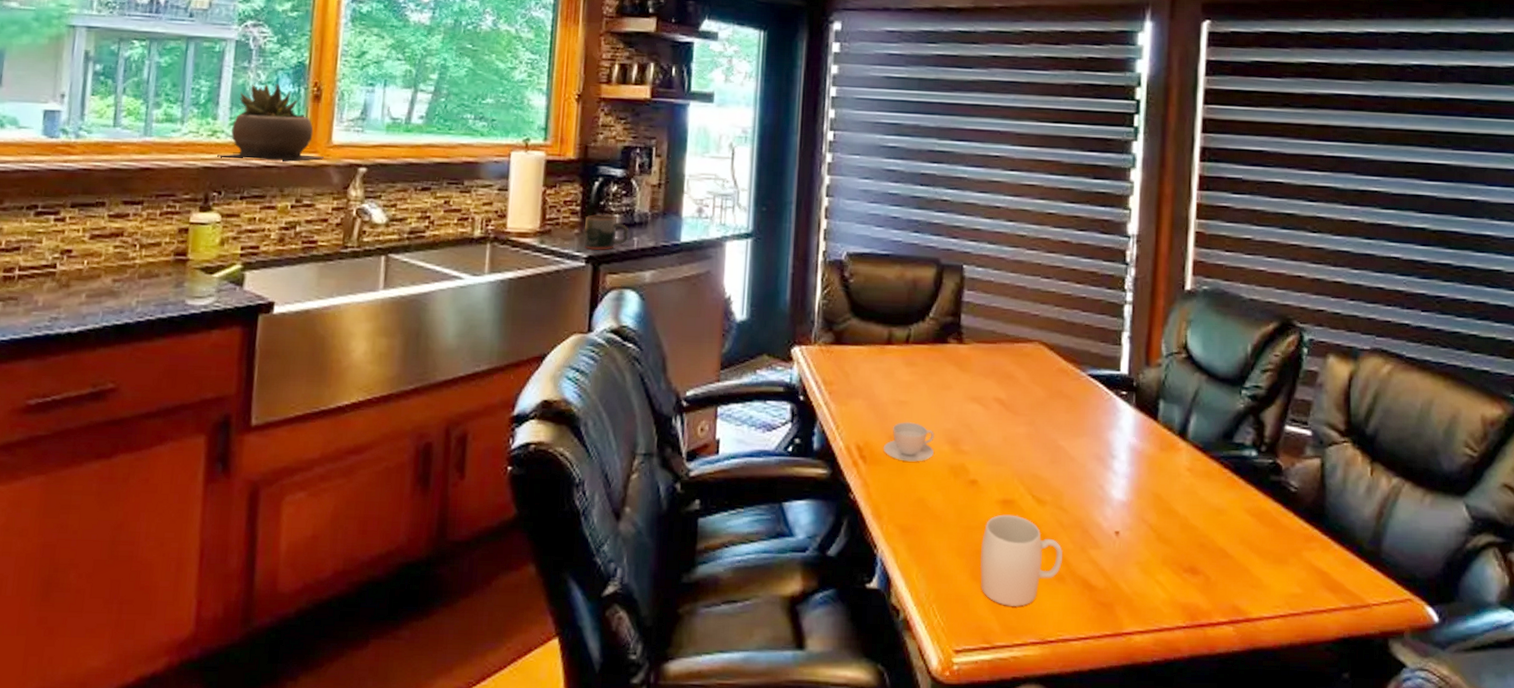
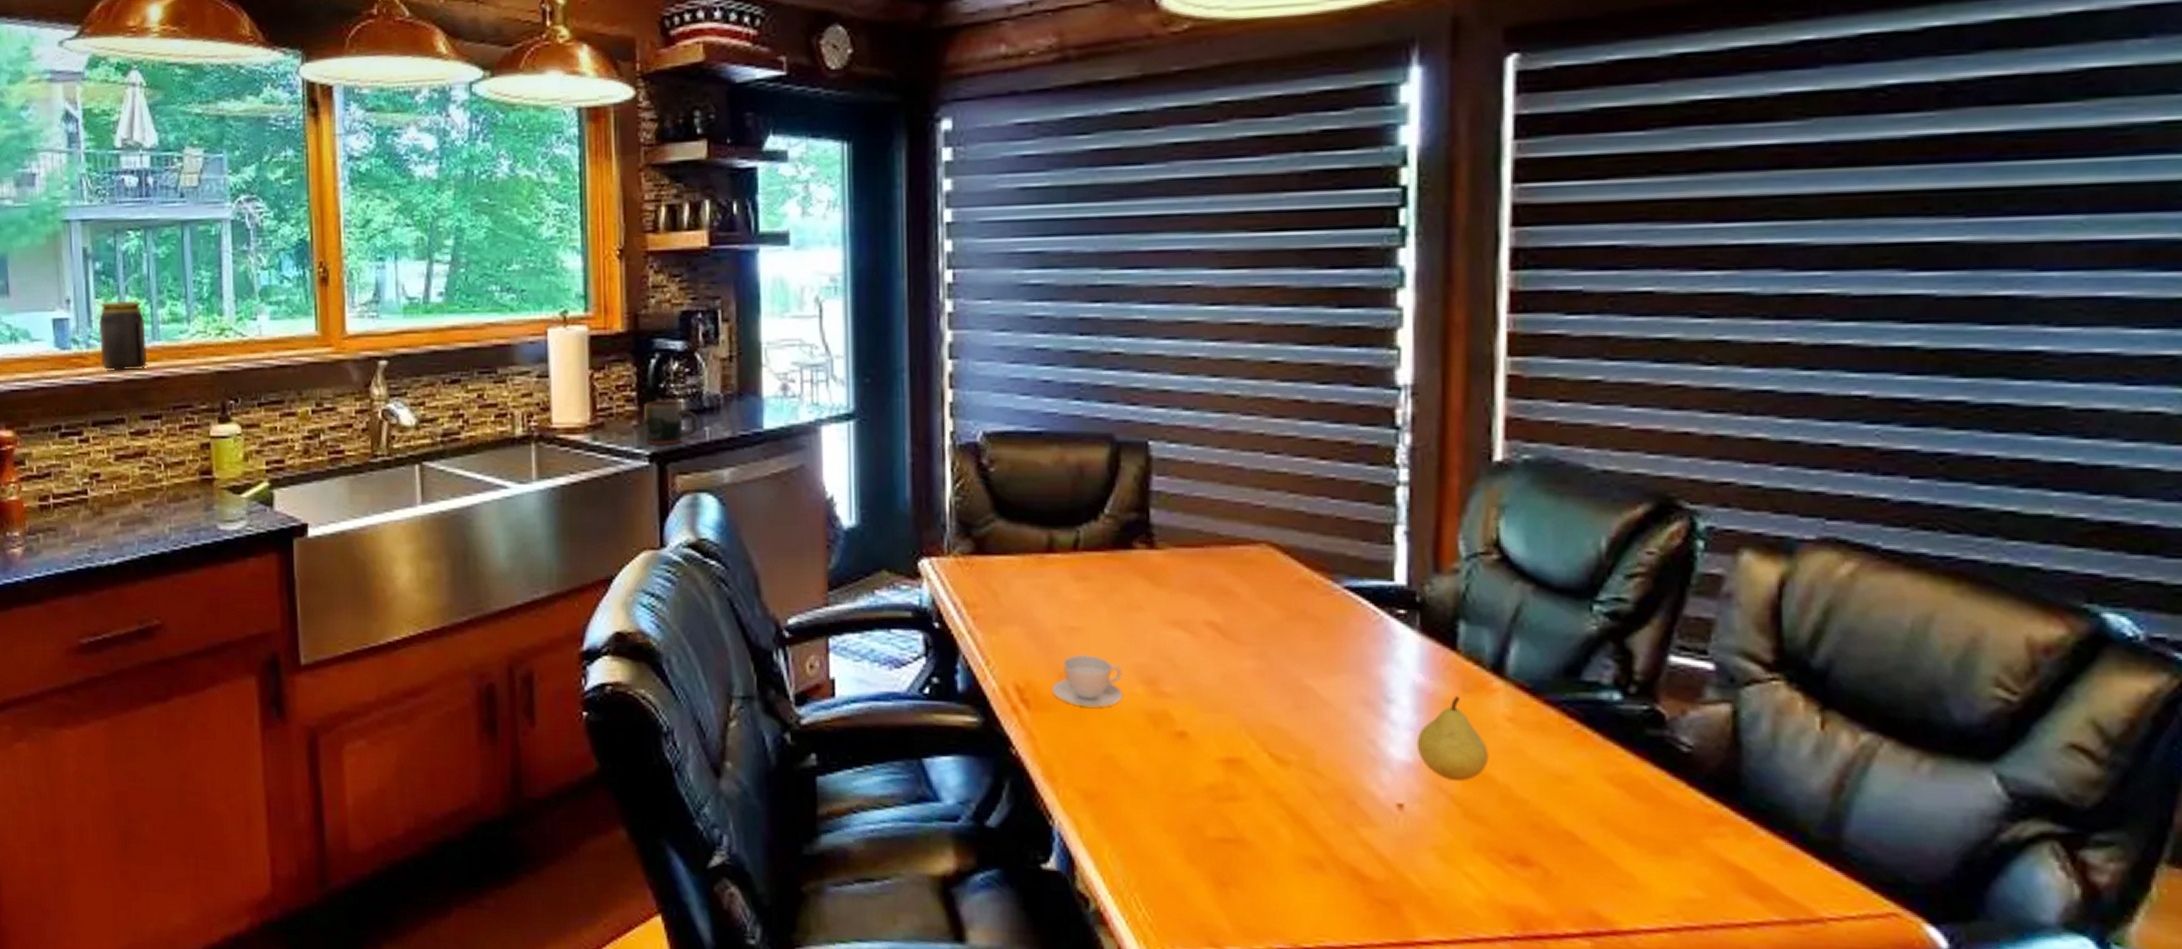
jar: none [89,99,138,160] -> present [98,300,147,371]
succulent plant: present [217,83,324,162] -> none [229,268,339,361]
mug: present [980,514,1063,607] -> none [1198,778,1320,901]
fruit: none [1129,453,1175,514] -> present [1416,696,1489,781]

